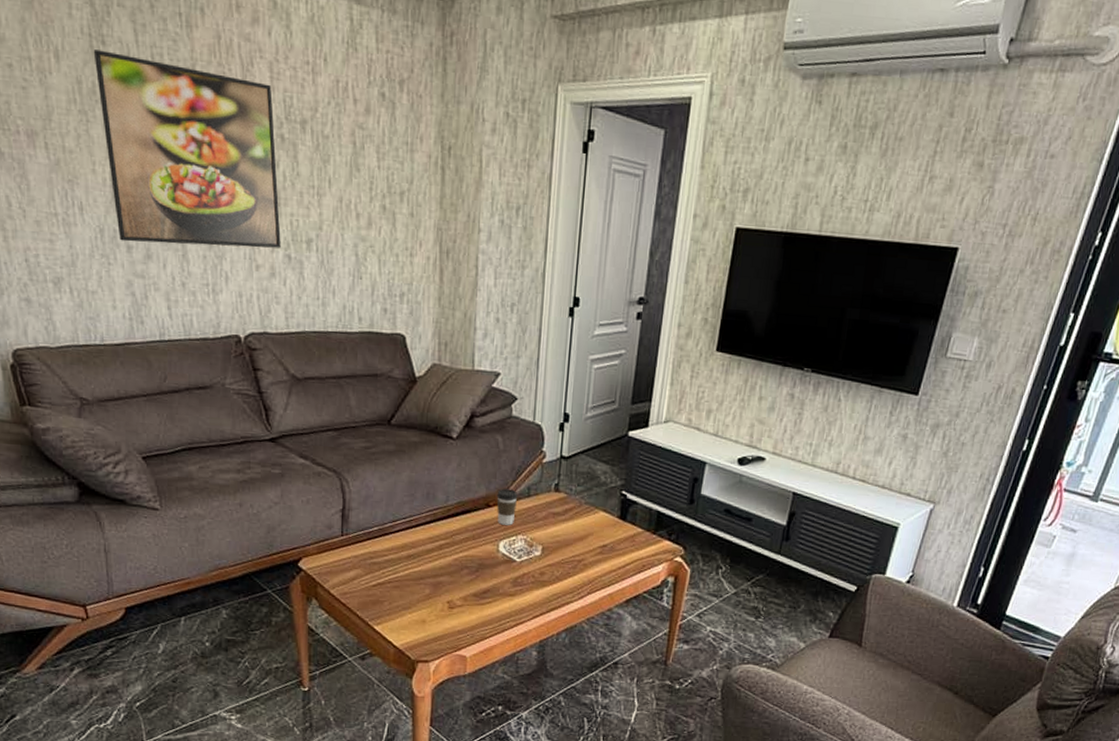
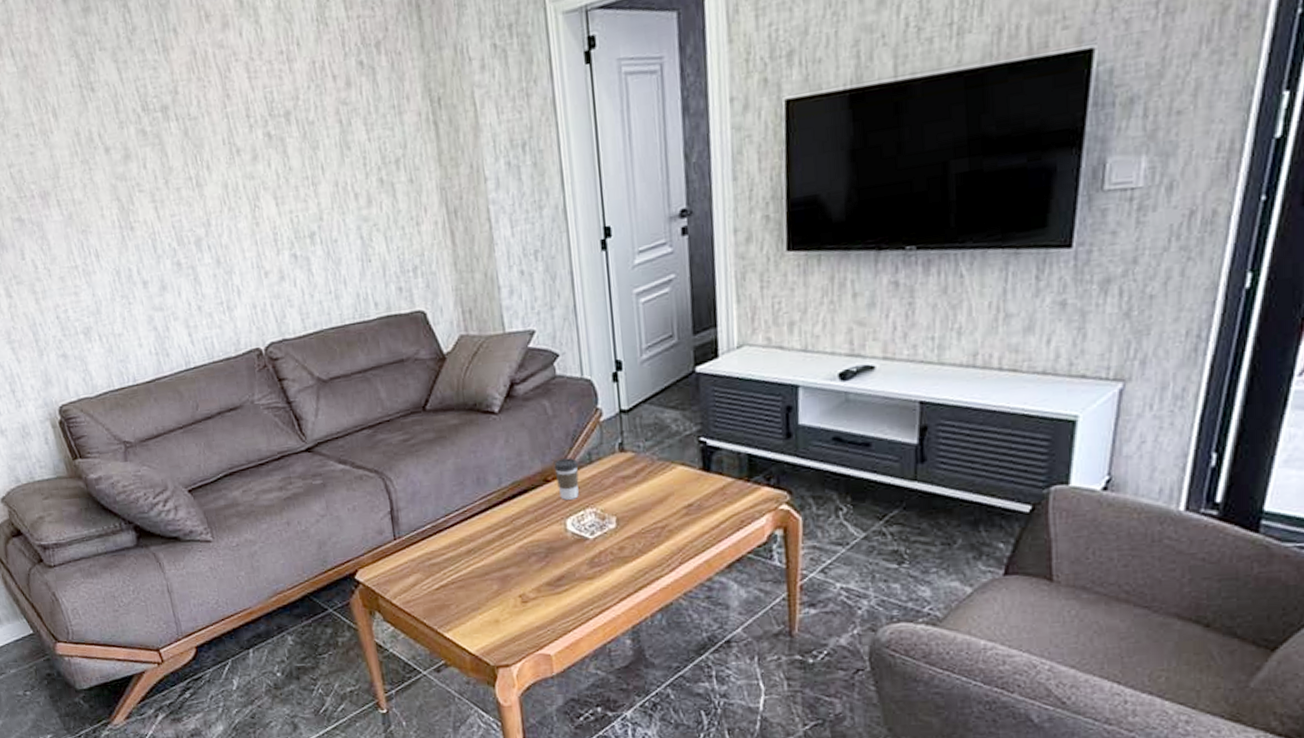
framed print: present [93,49,281,248] -> none [85,85,285,279]

